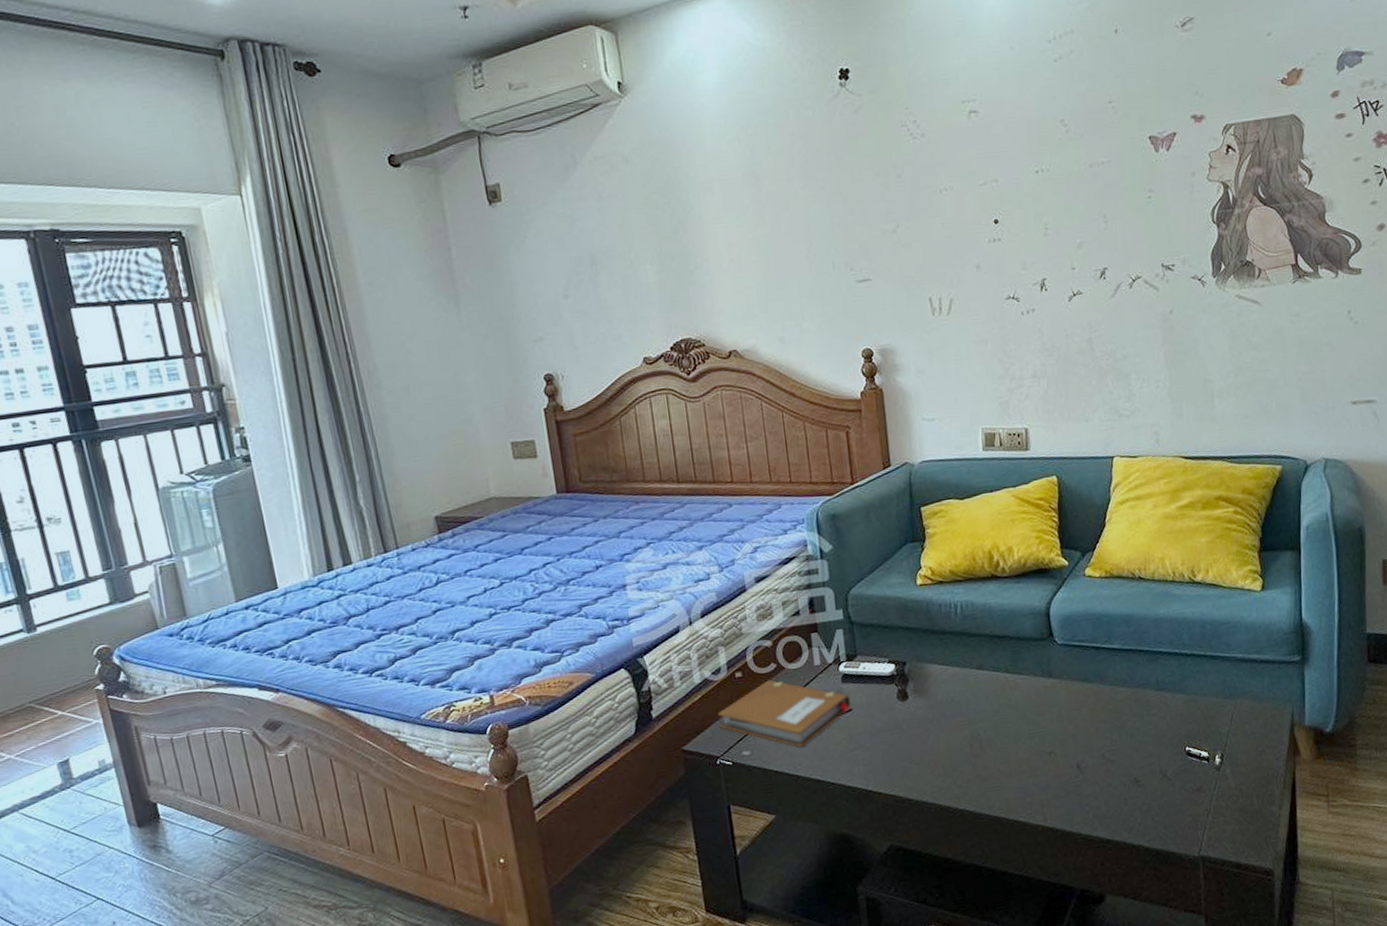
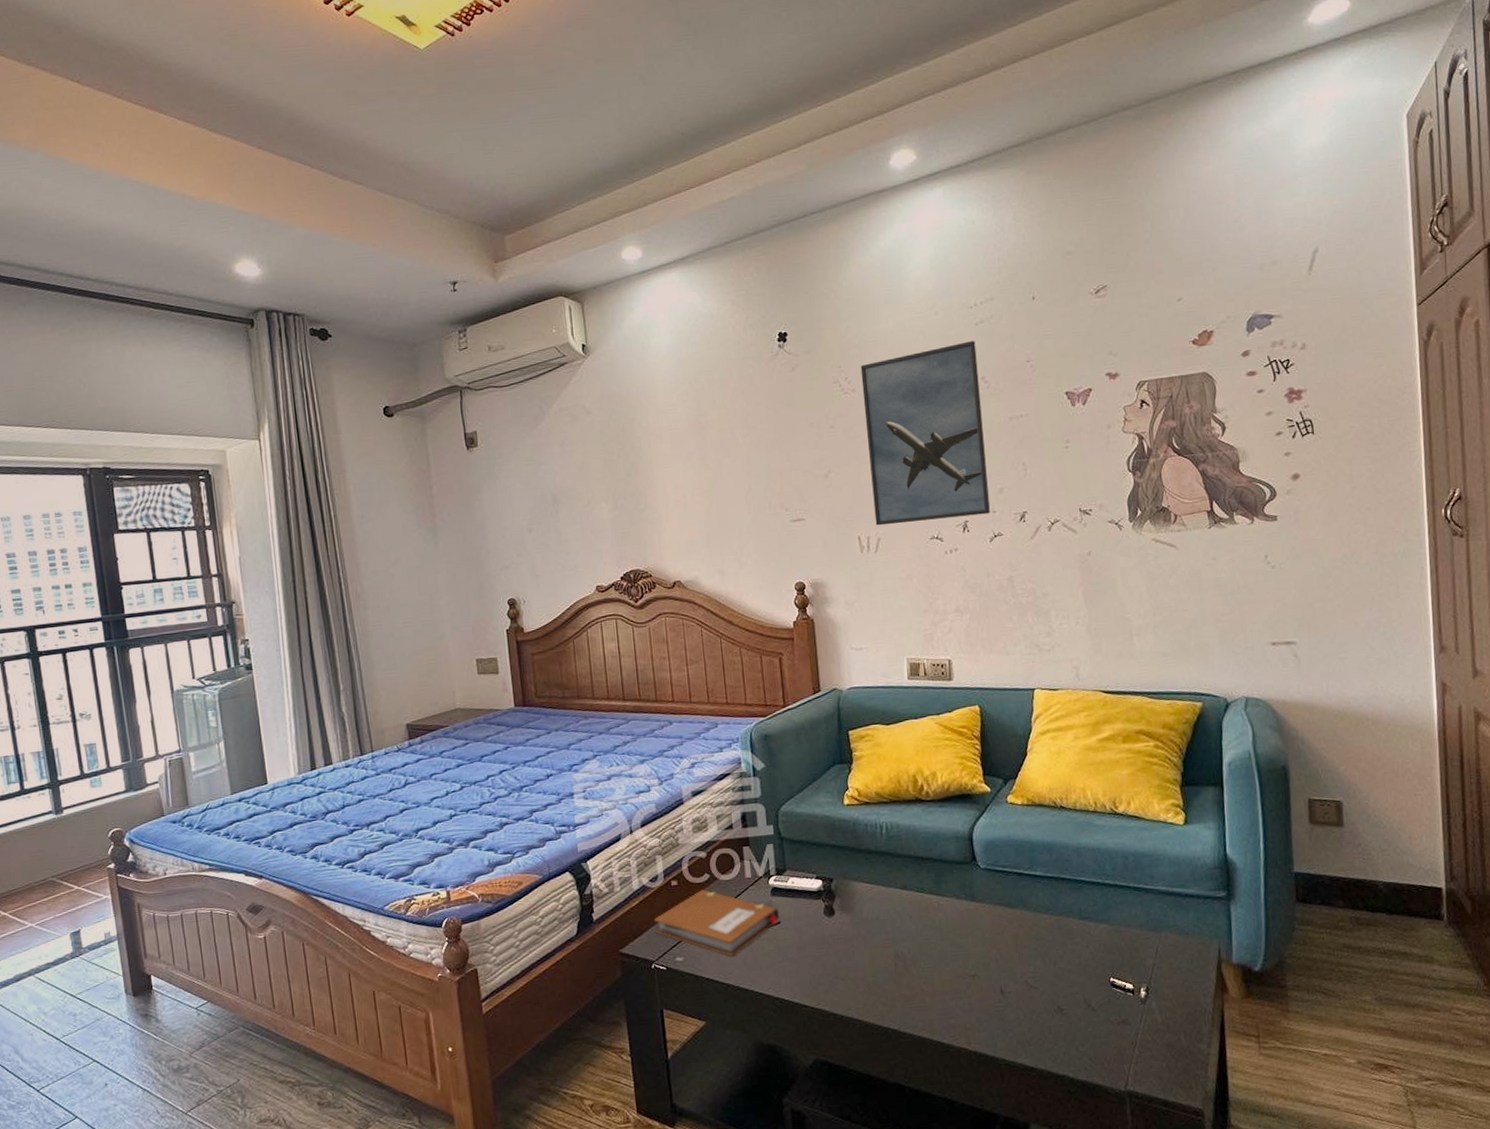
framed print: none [930,79,1070,286] -> present [860,341,991,526]

